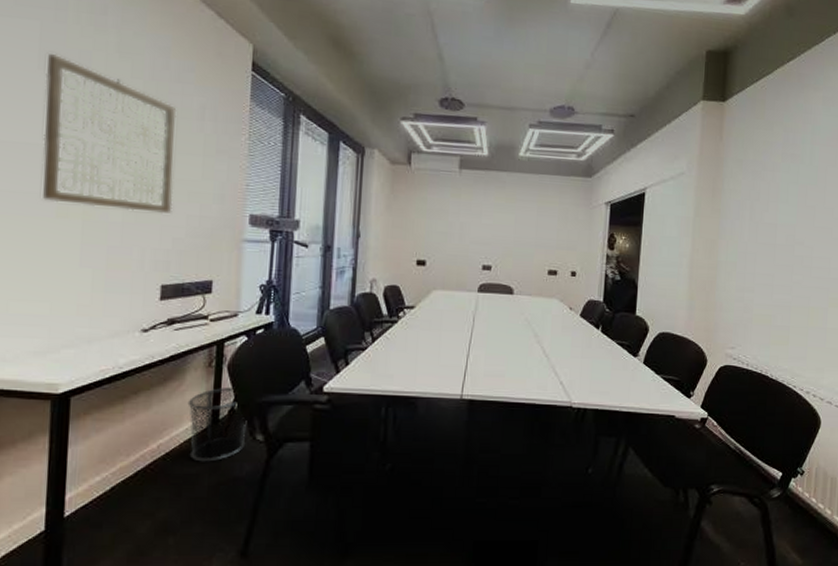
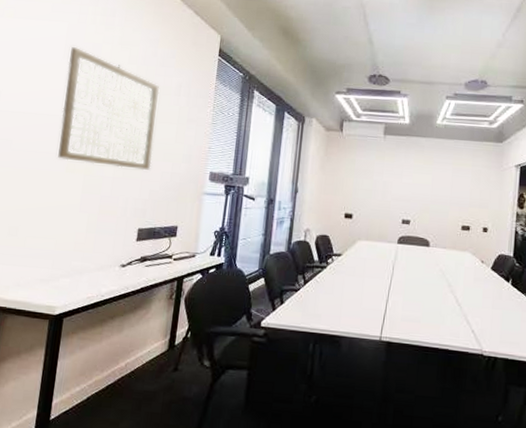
waste bin: present [187,387,247,462] -> none [150,317,197,382]

